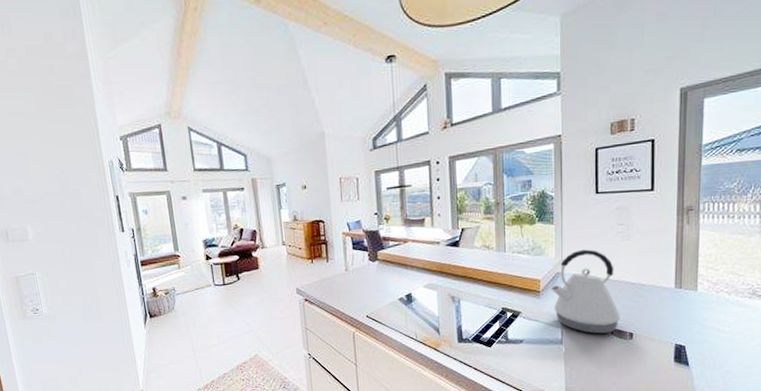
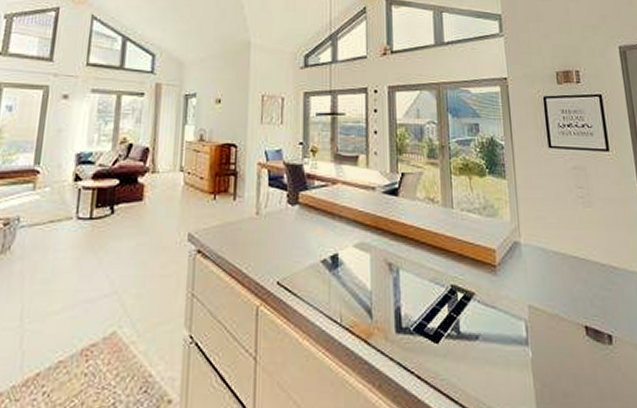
kettle: present [550,249,621,334] -> none [507,214,595,333]

